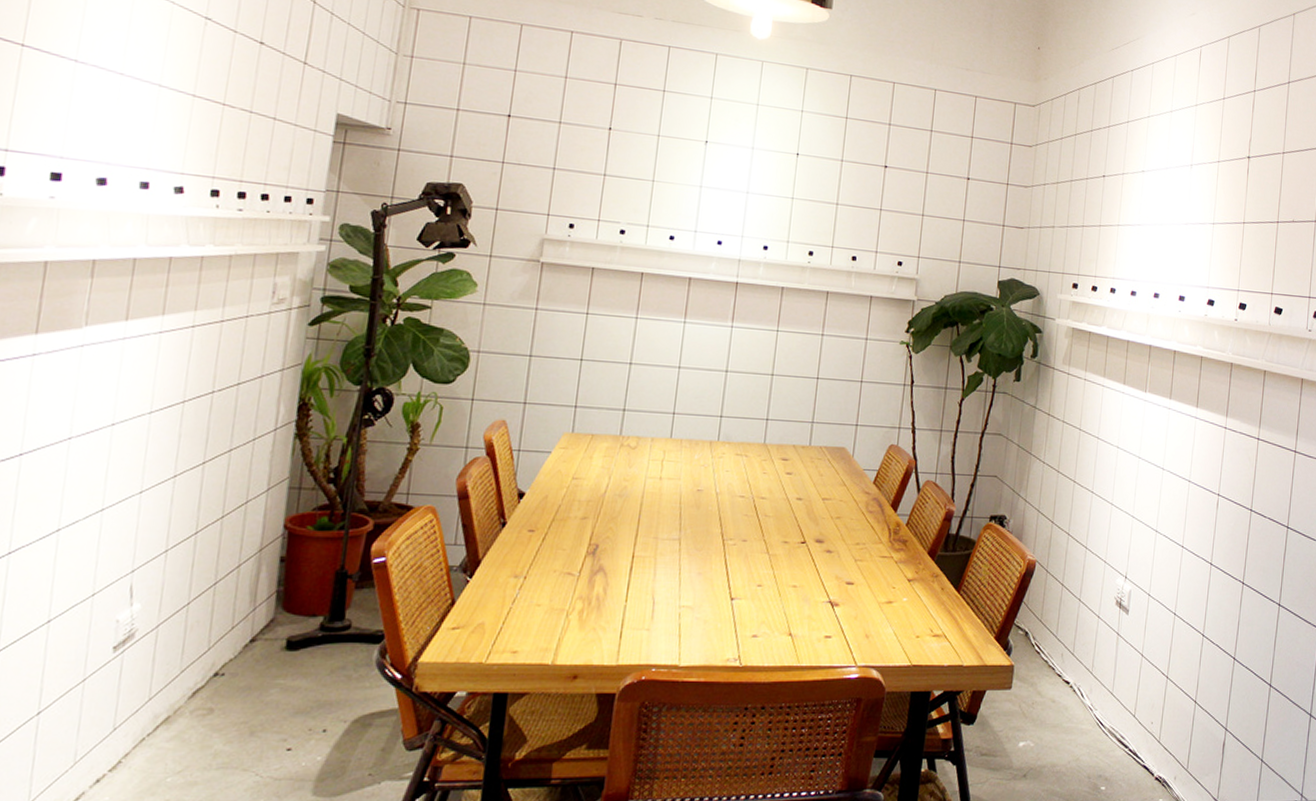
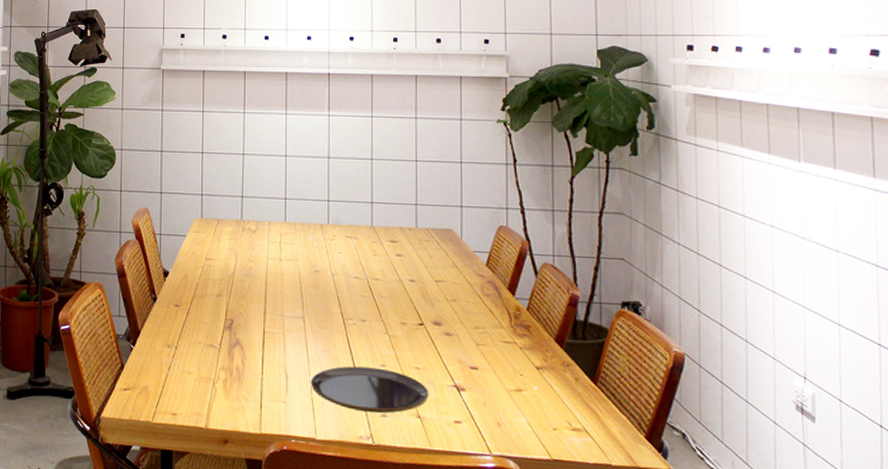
plate: none [680,587,804,635] -> present [310,366,429,413]

